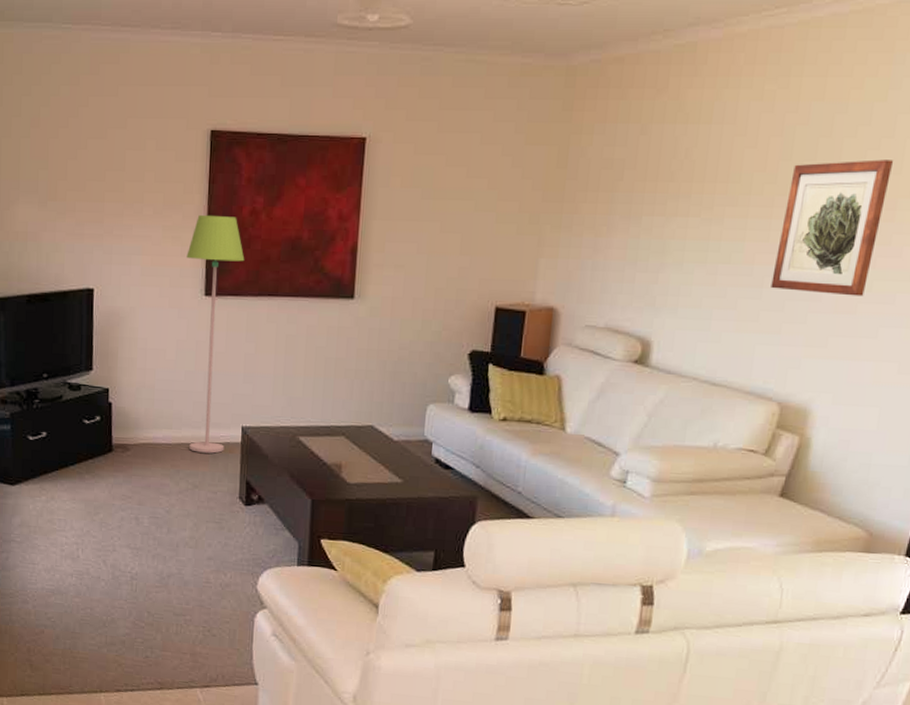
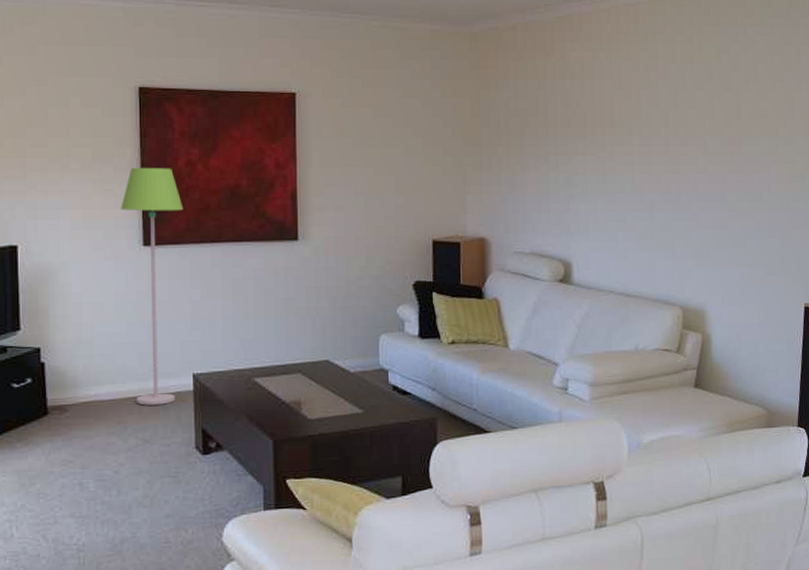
wall art: present [771,159,893,297] -> none [659,107,734,215]

